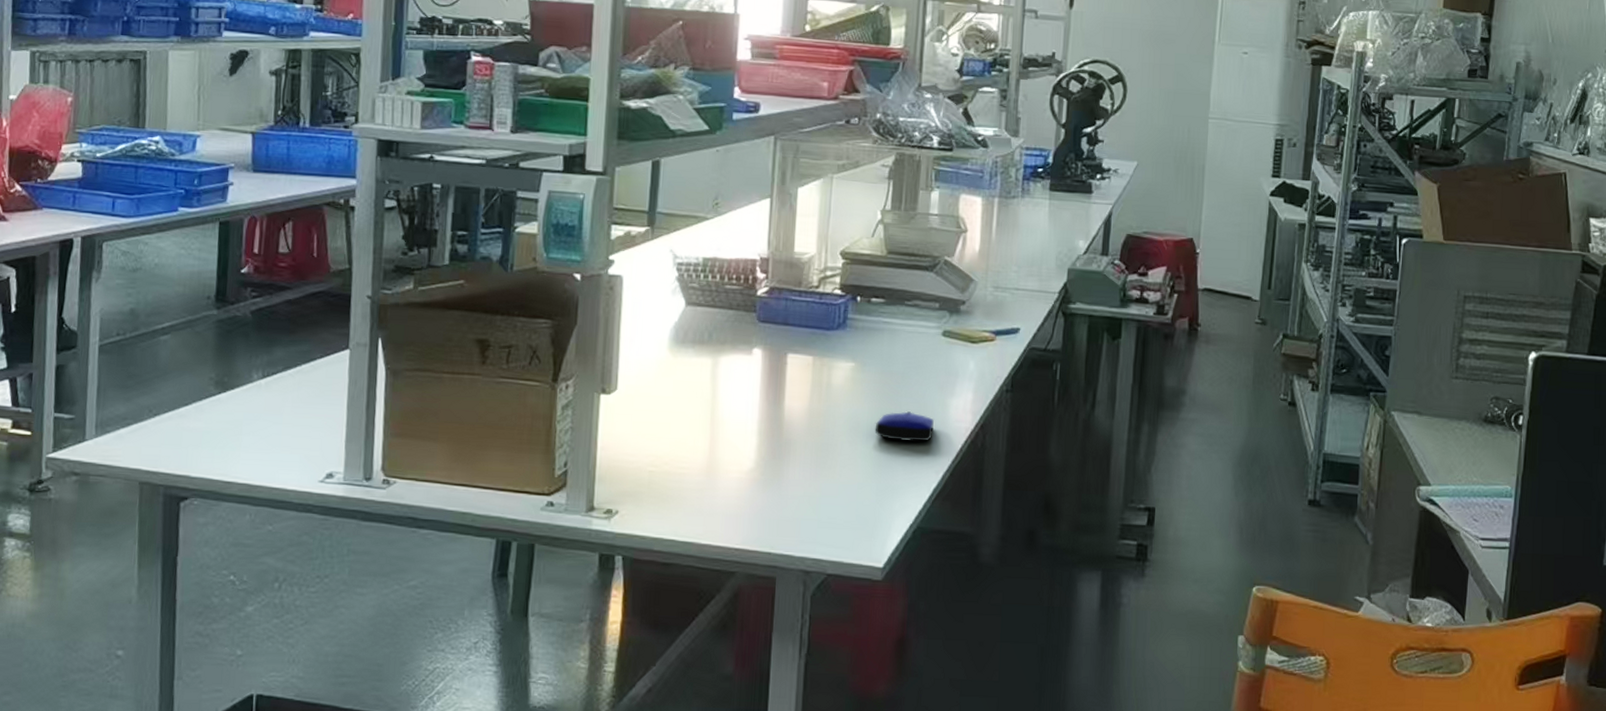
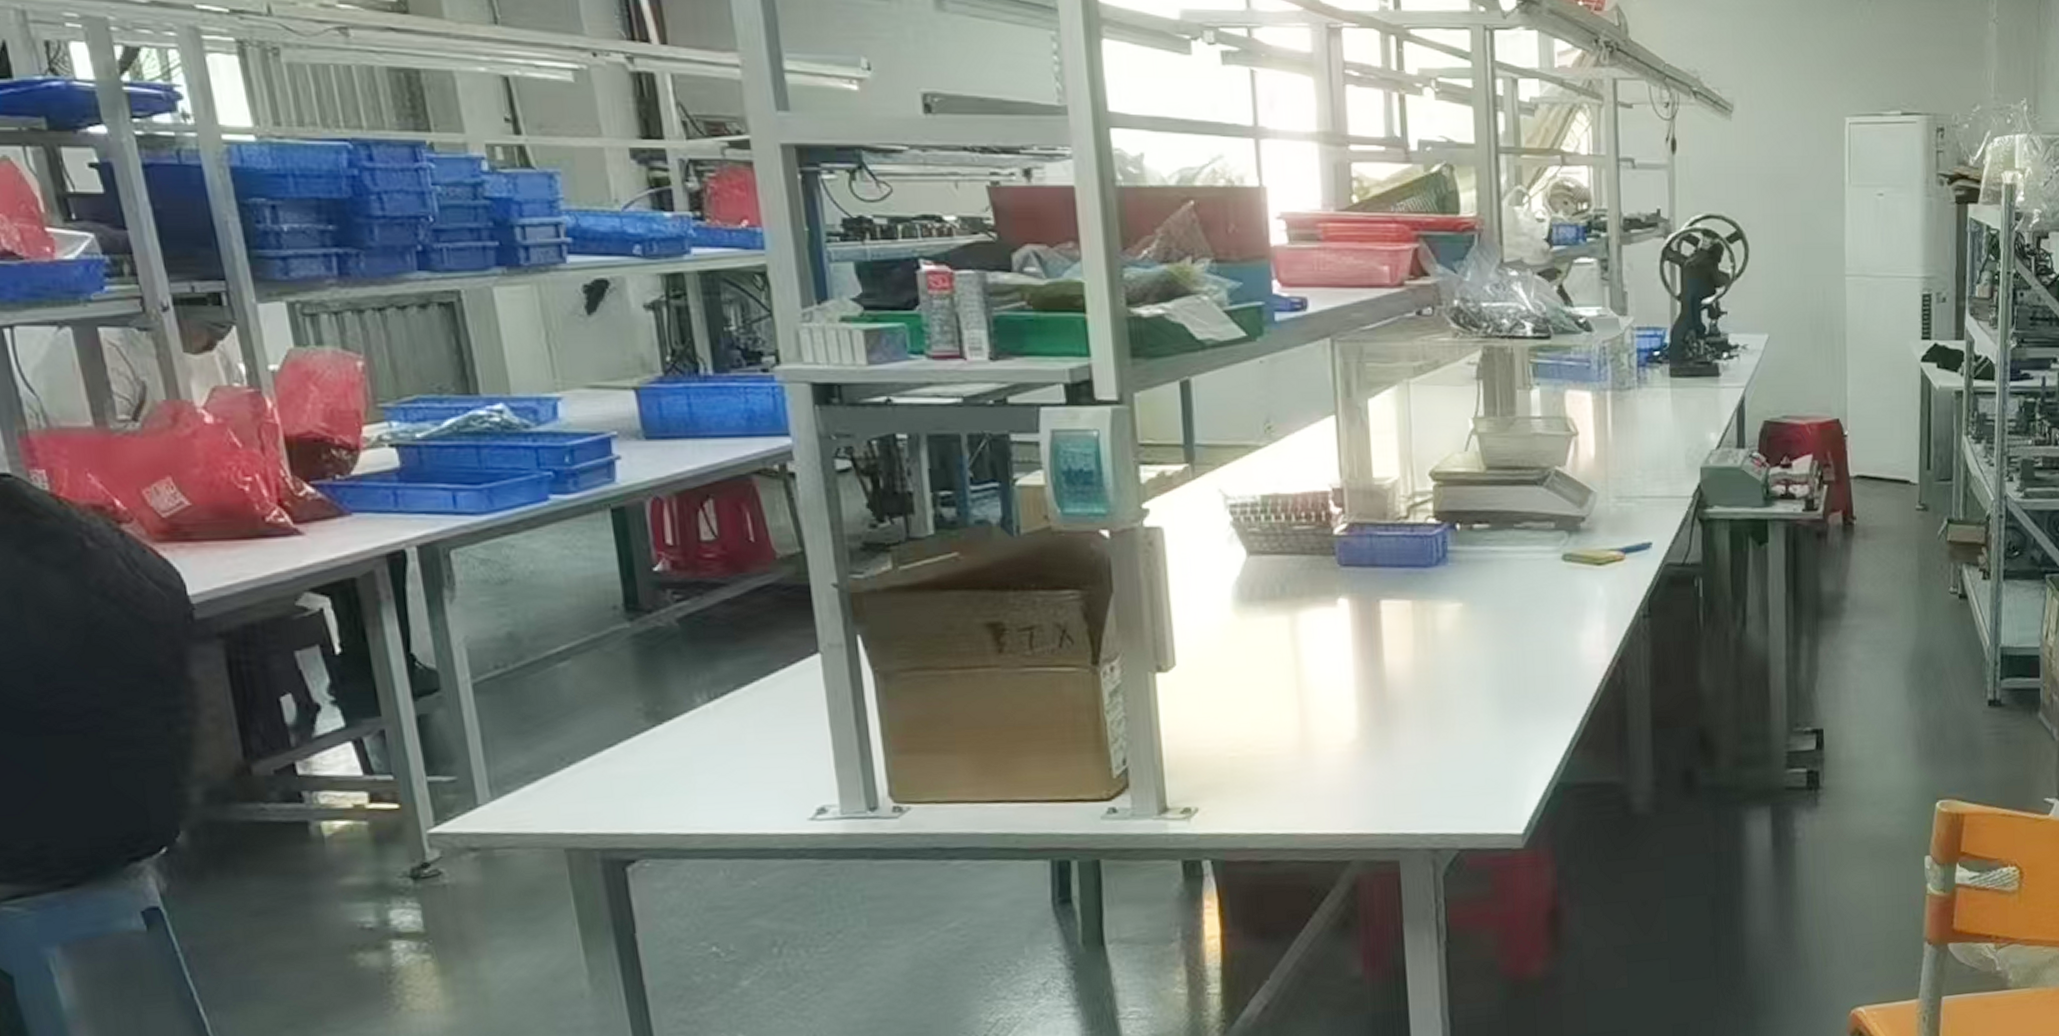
computer mouse: present [874,411,934,442] -> none [1495,652,1564,688]

